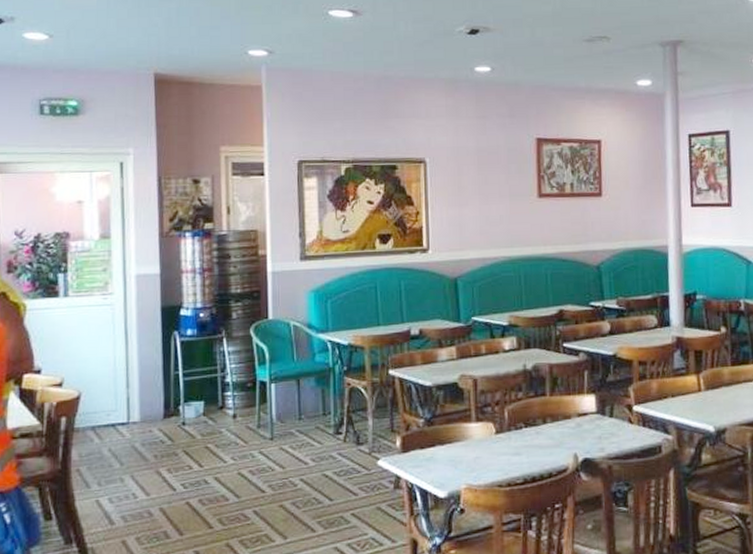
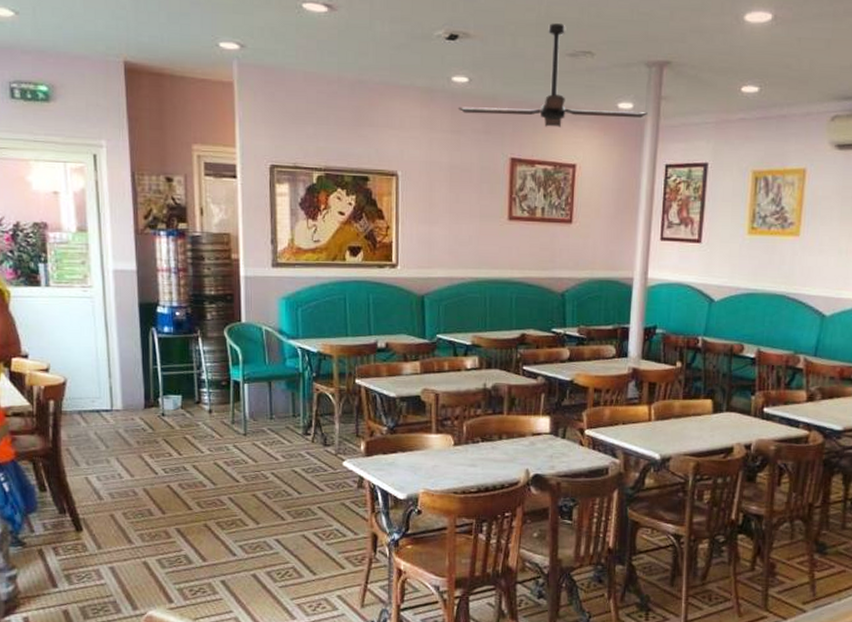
ceiling fan: none [482,13,666,107] -> present [457,23,648,127]

